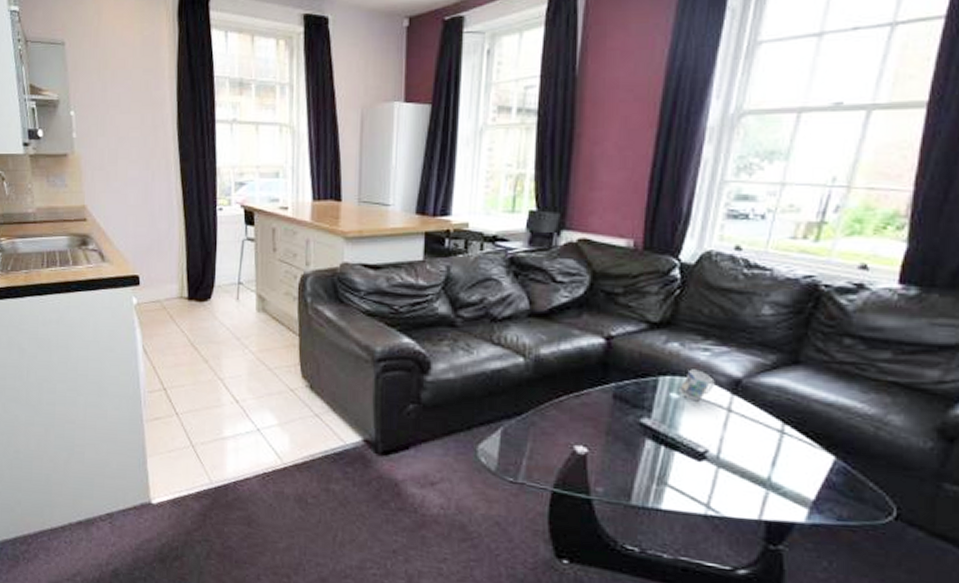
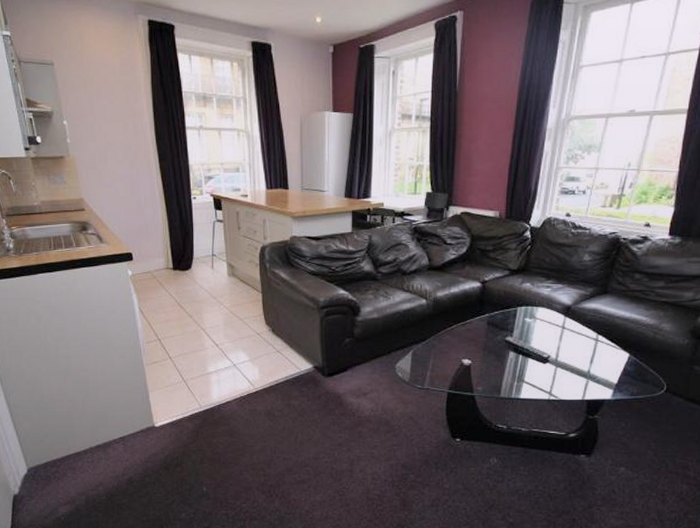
mug: present [679,369,715,402] -> none [531,301,554,323]

